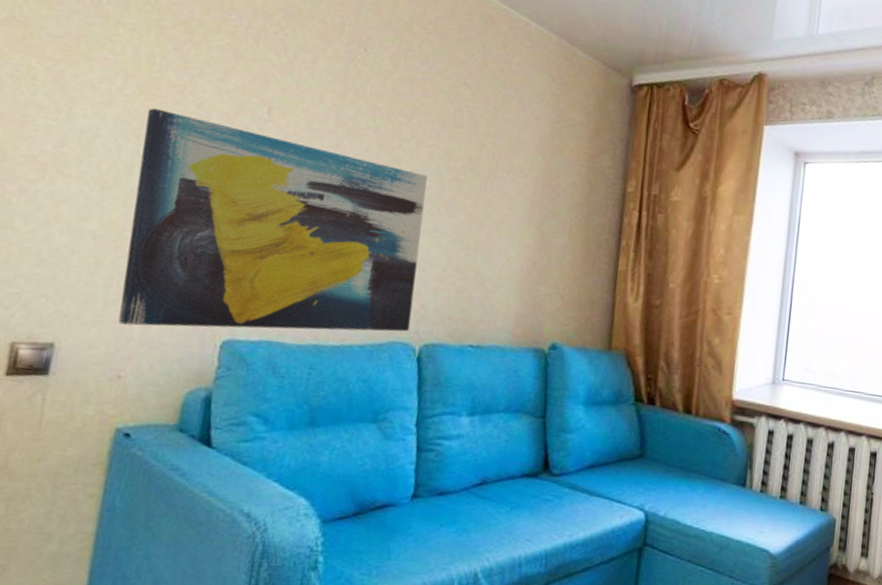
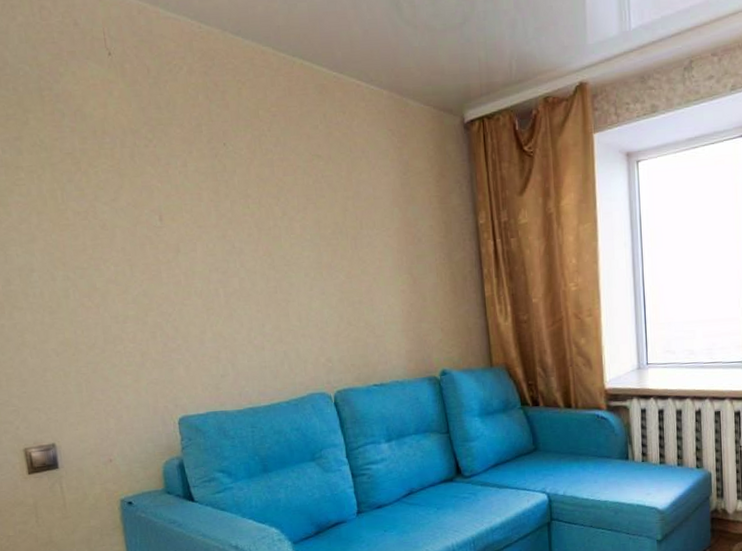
wall art: present [118,108,428,332] -> none [64,236,323,420]

